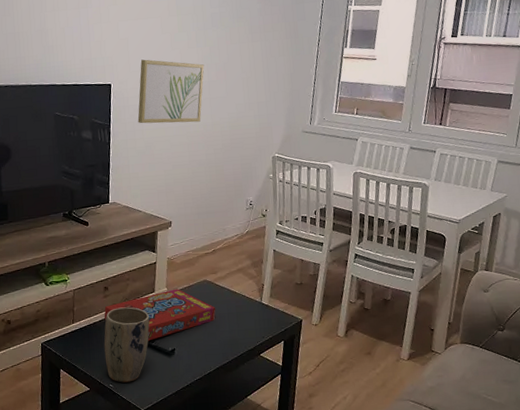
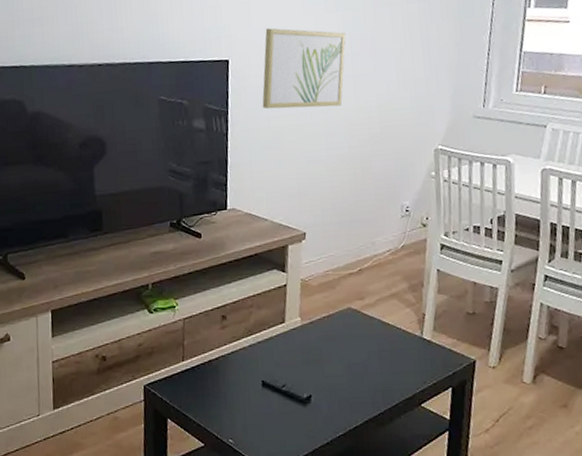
snack box: present [104,289,216,341] -> none [221,319,364,385]
plant pot: present [104,307,150,383] -> none [221,341,279,438]

